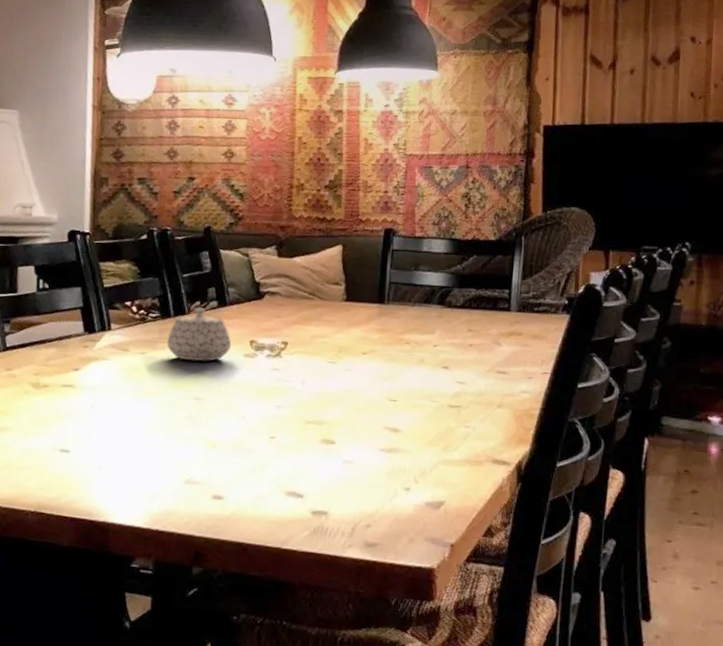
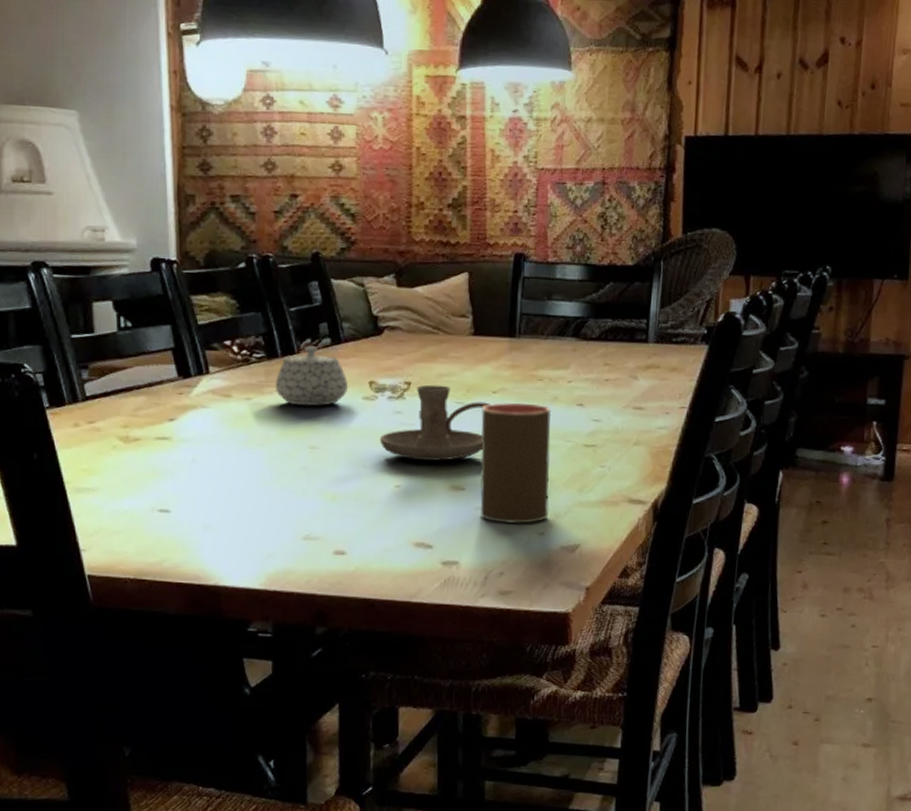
candle holder: none [257,345,361,416] -> present [379,384,491,461]
cup: none [349,363,418,479] -> present [480,402,552,524]

